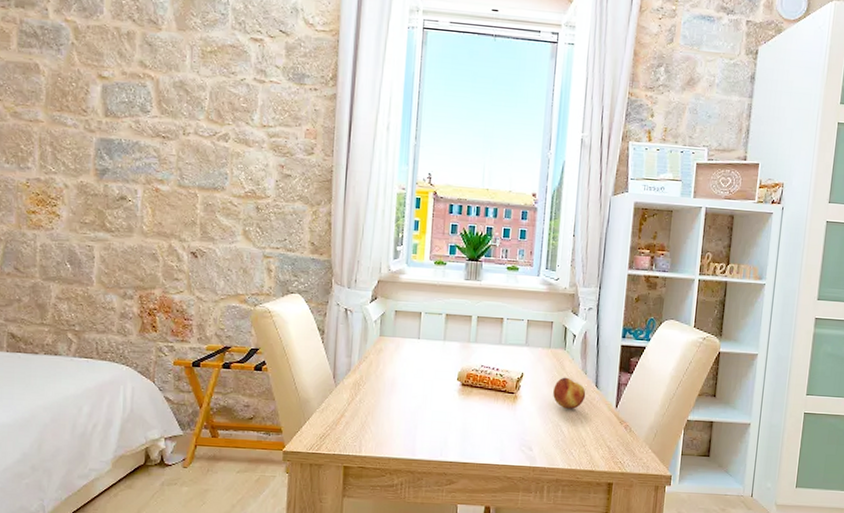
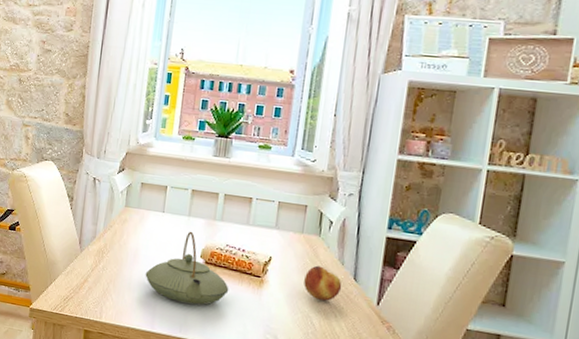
teapot: none [403,355,486,427] -> present [145,231,229,305]

